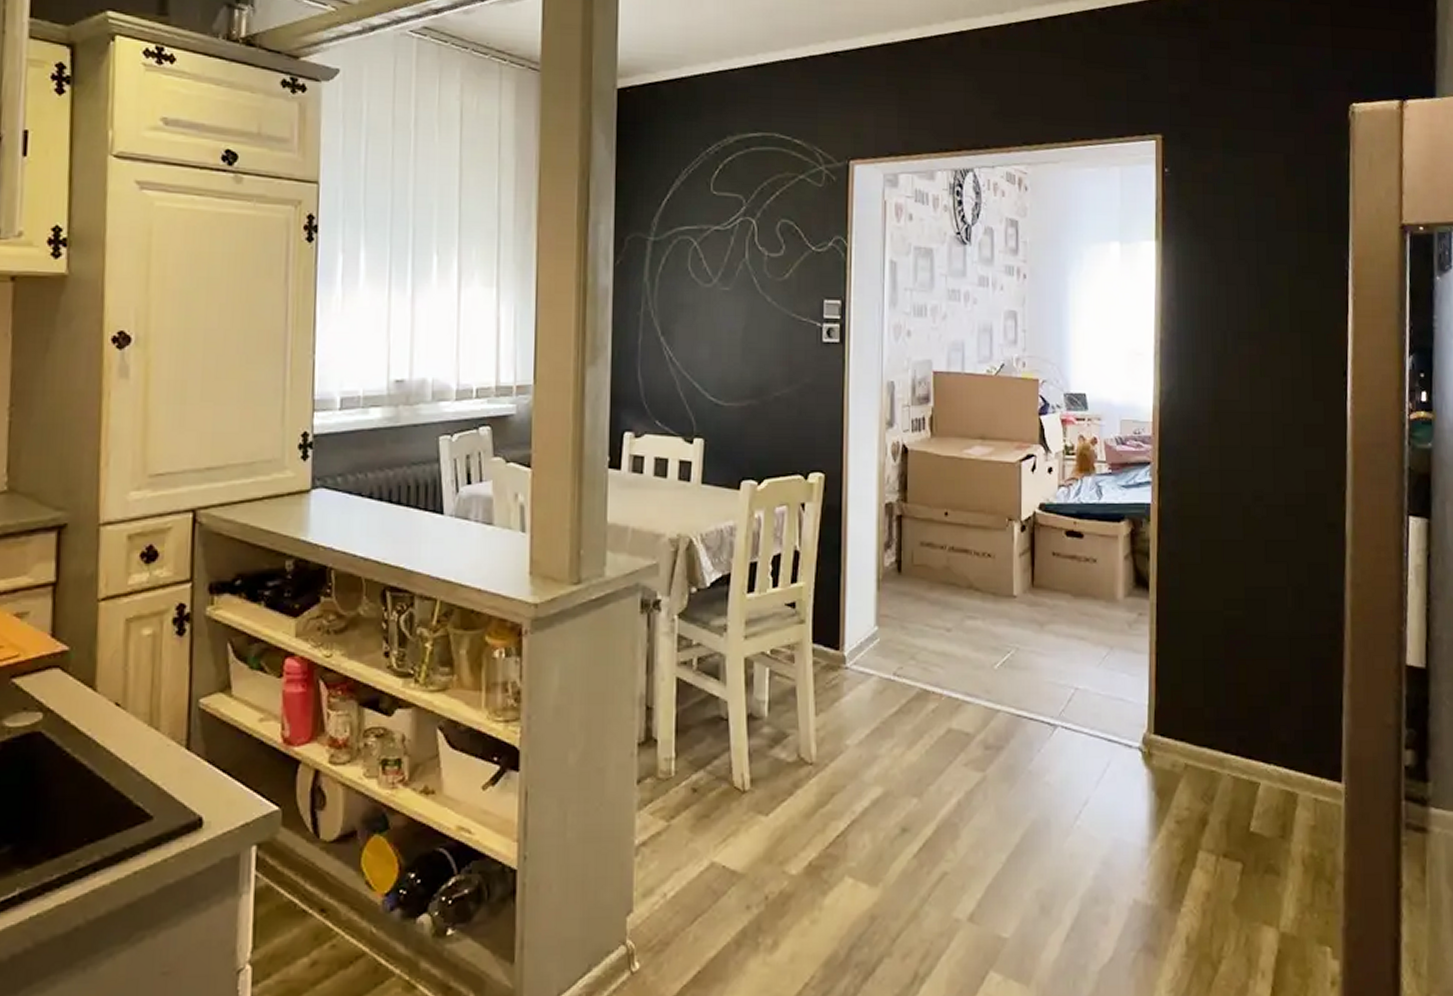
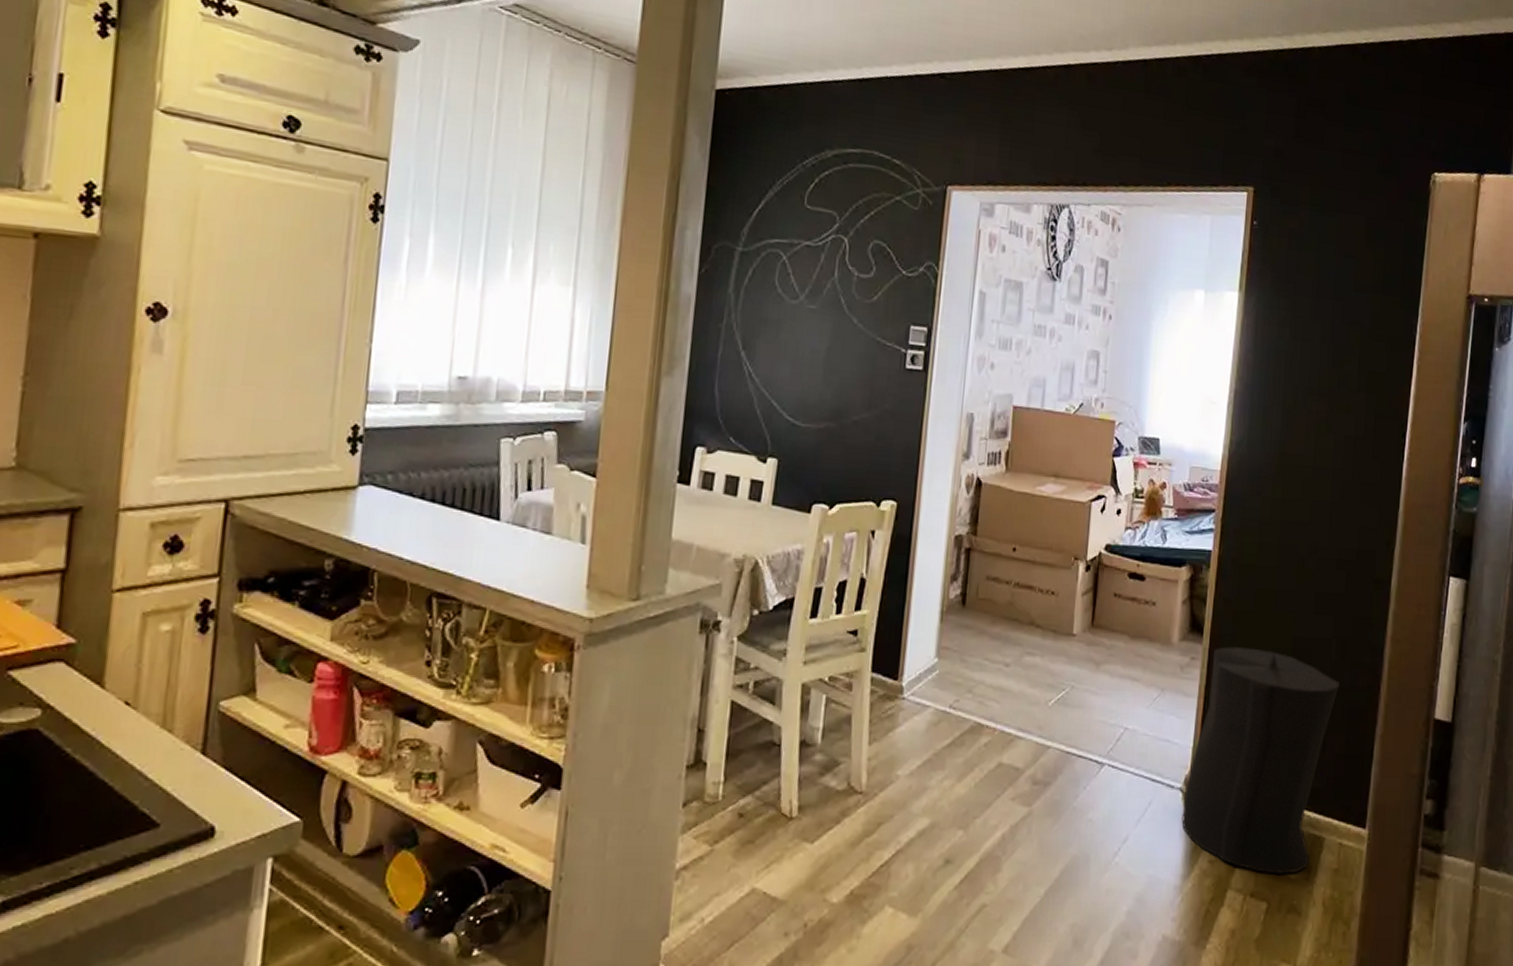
trash can: none [1143,600,1299,833] -> present [1181,646,1340,874]

